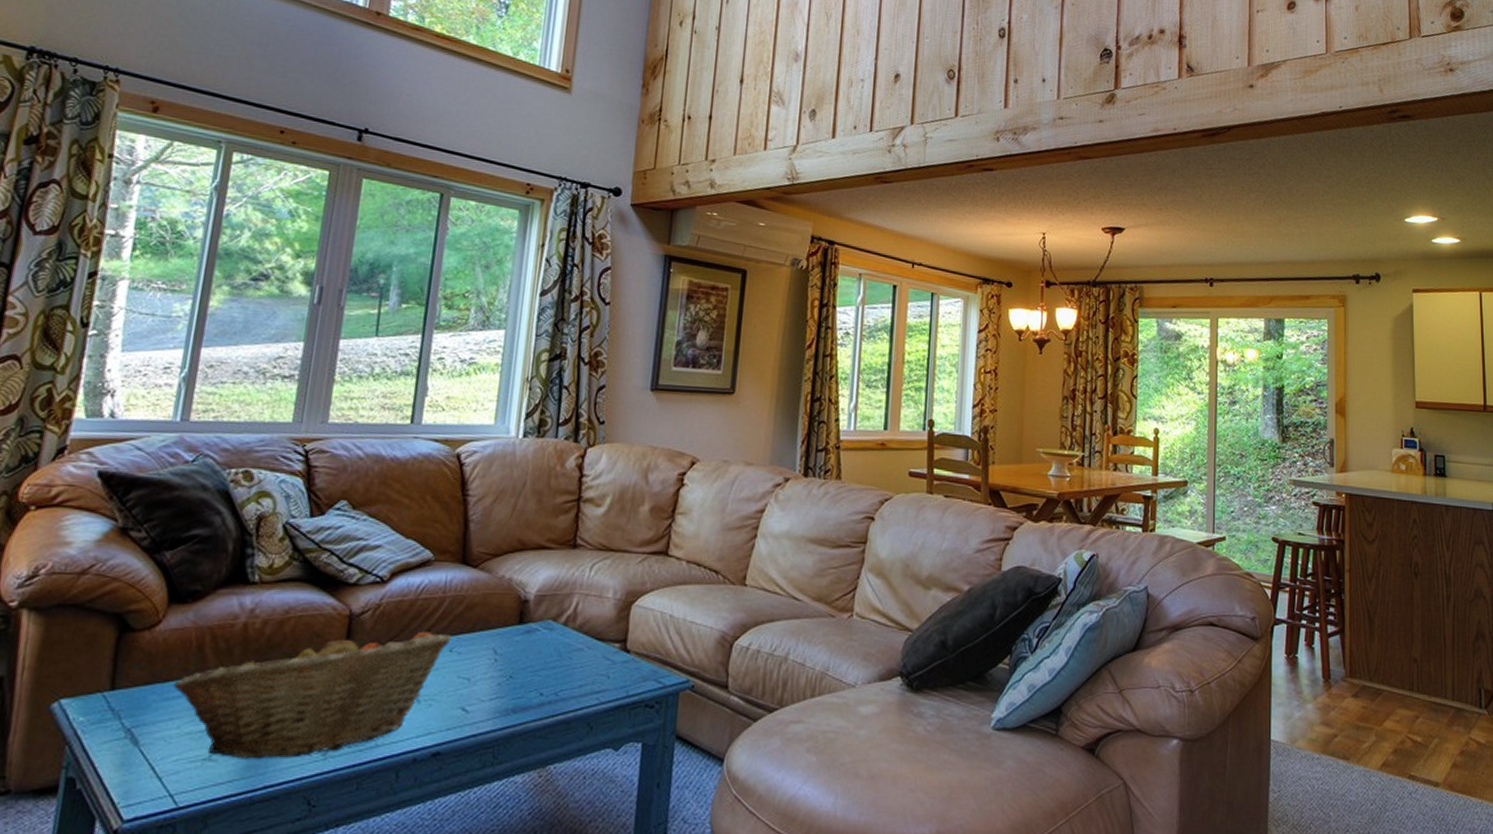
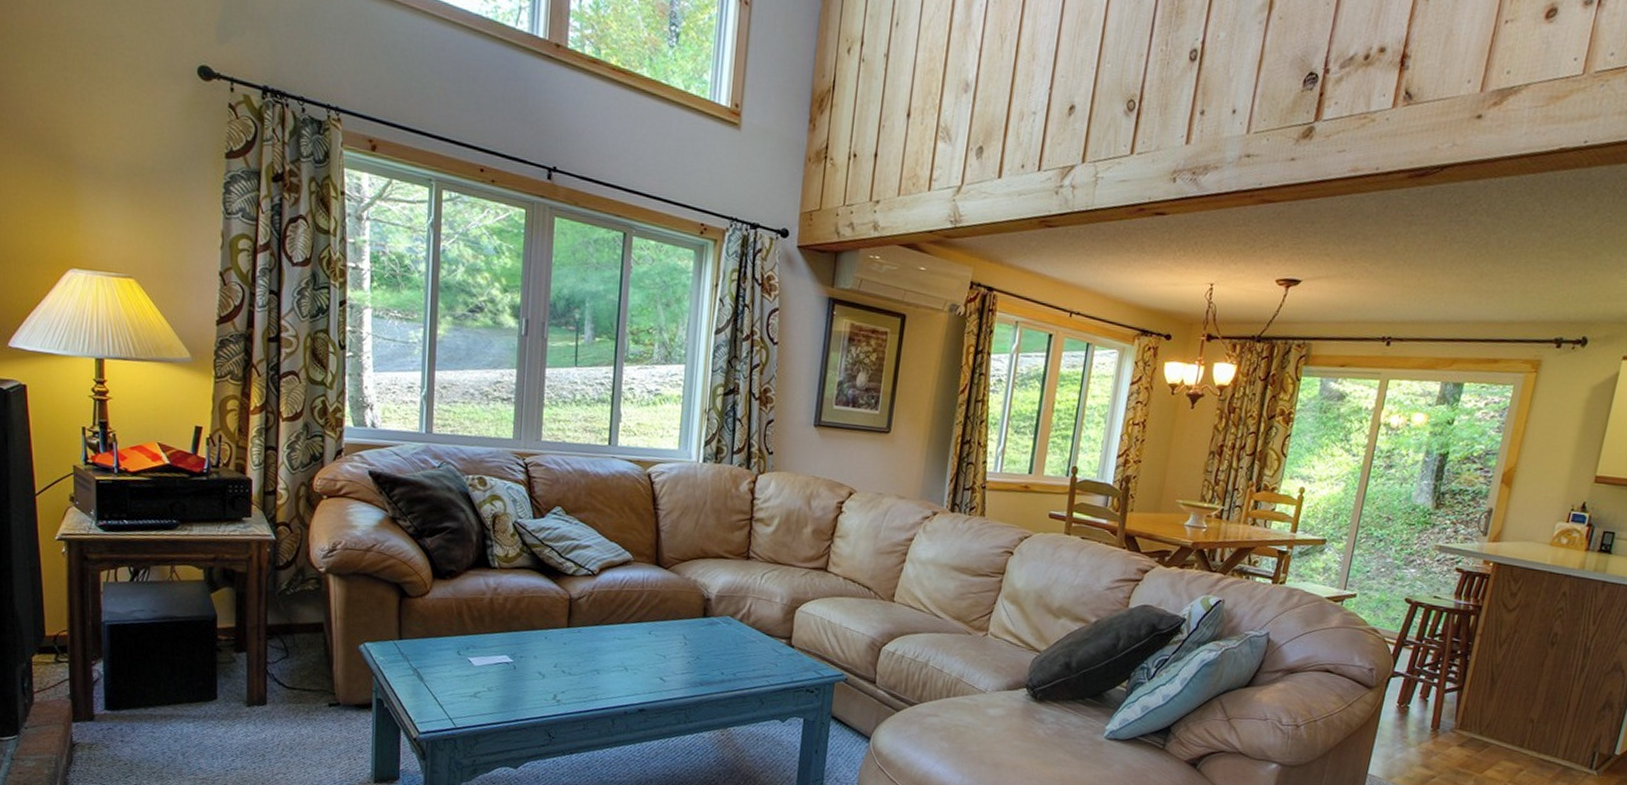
fruit basket: present [173,631,452,759] -> none [443,611,650,702]

